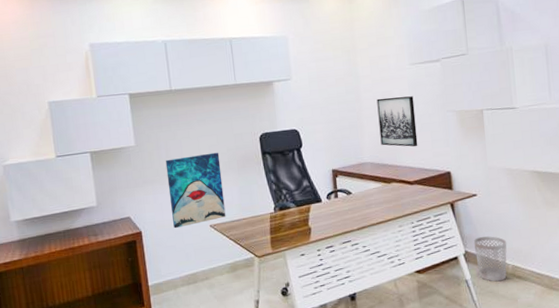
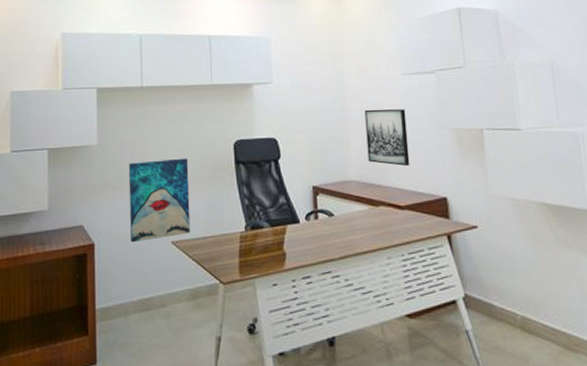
wastebasket: present [473,236,507,282] -> none [474,278,515,336]

